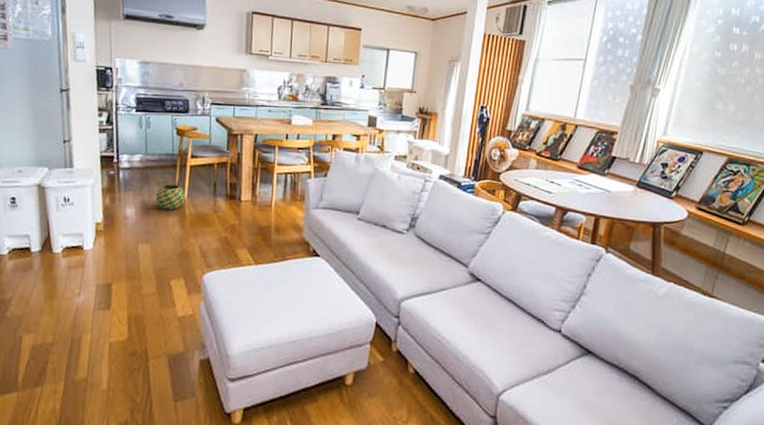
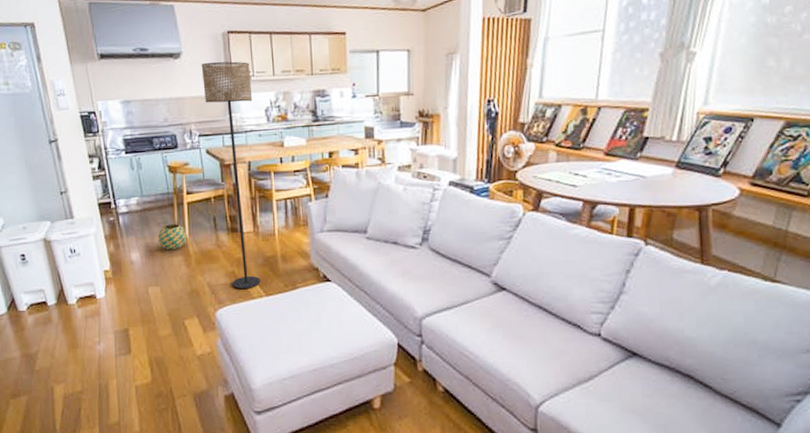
floor lamp: none [221,37,269,256] -> present [201,61,261,290]

